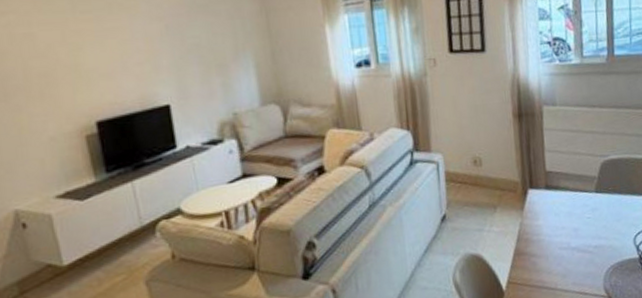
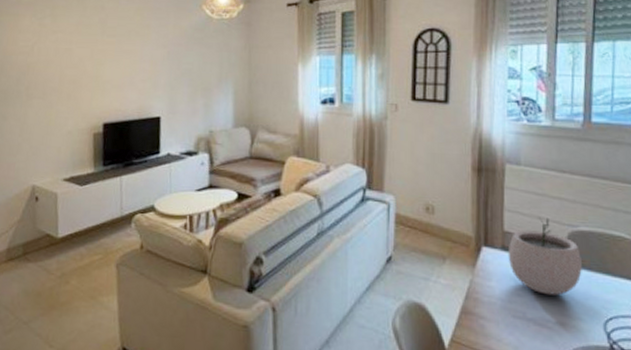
plant pot: none [551,152,614,223] -> present [507,217,582,296]

